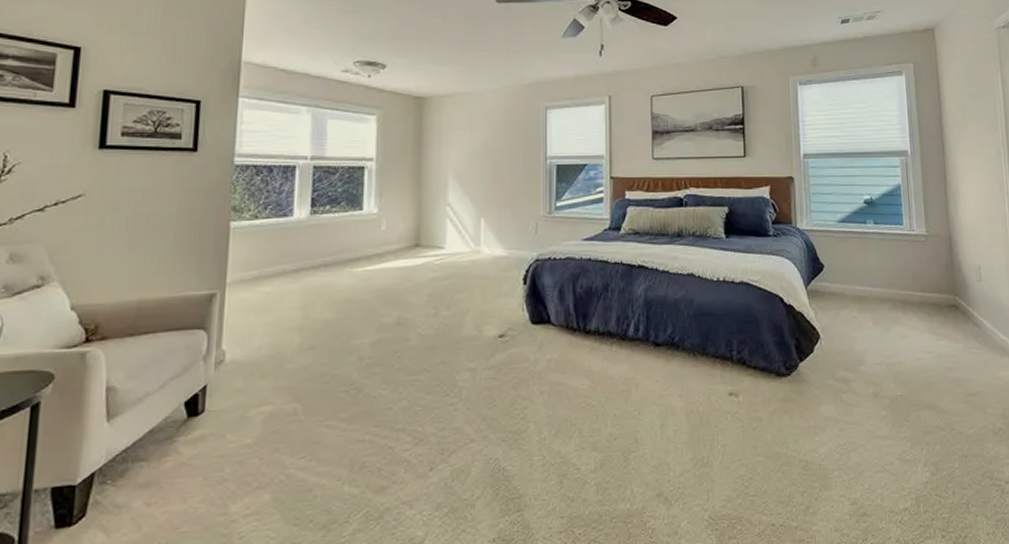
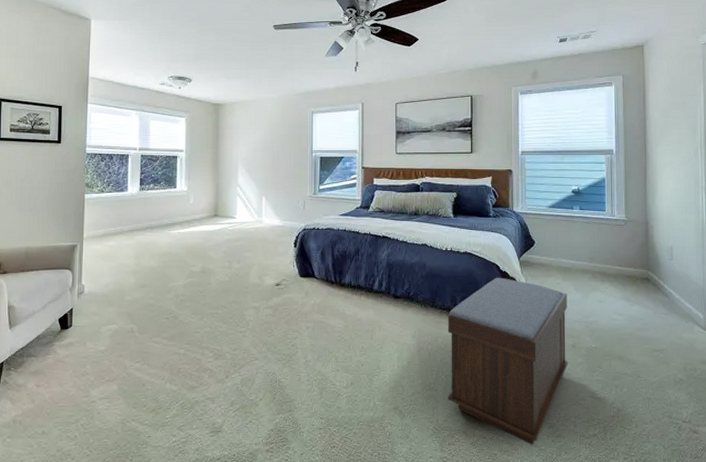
bench: none [723,312,871,530] -> present [448,277,569,445]

